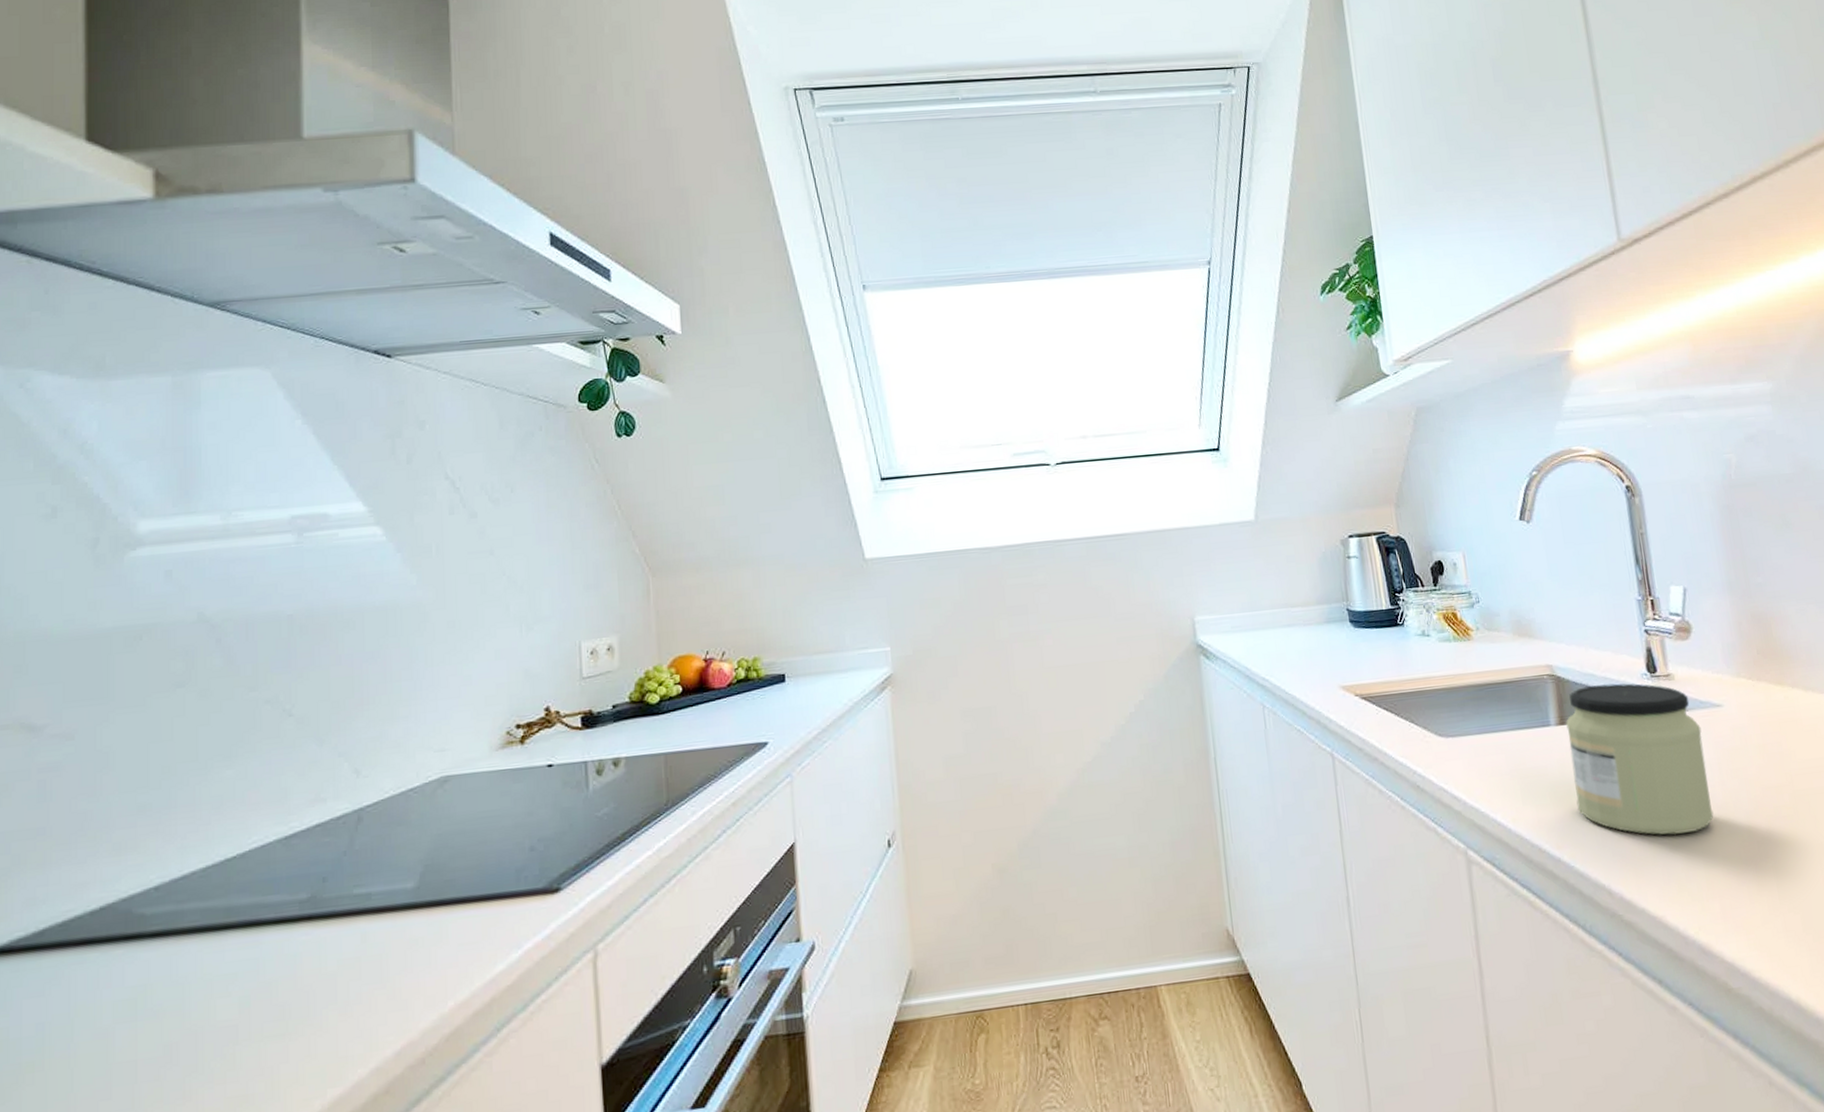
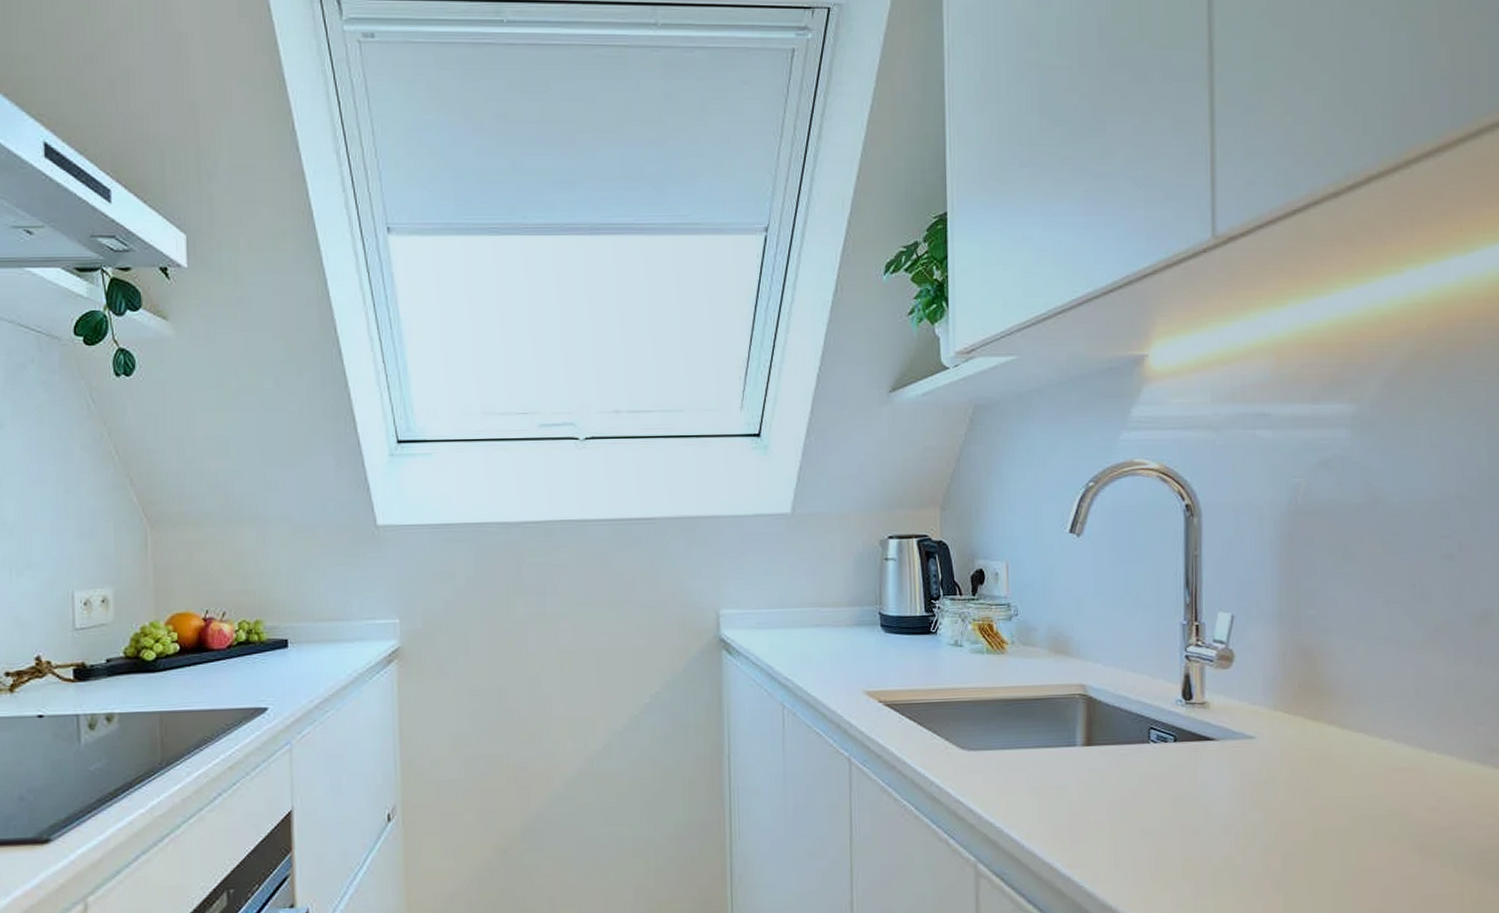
jar: present [1566,683,1714,835] -> none [1093,707,1231,862]

